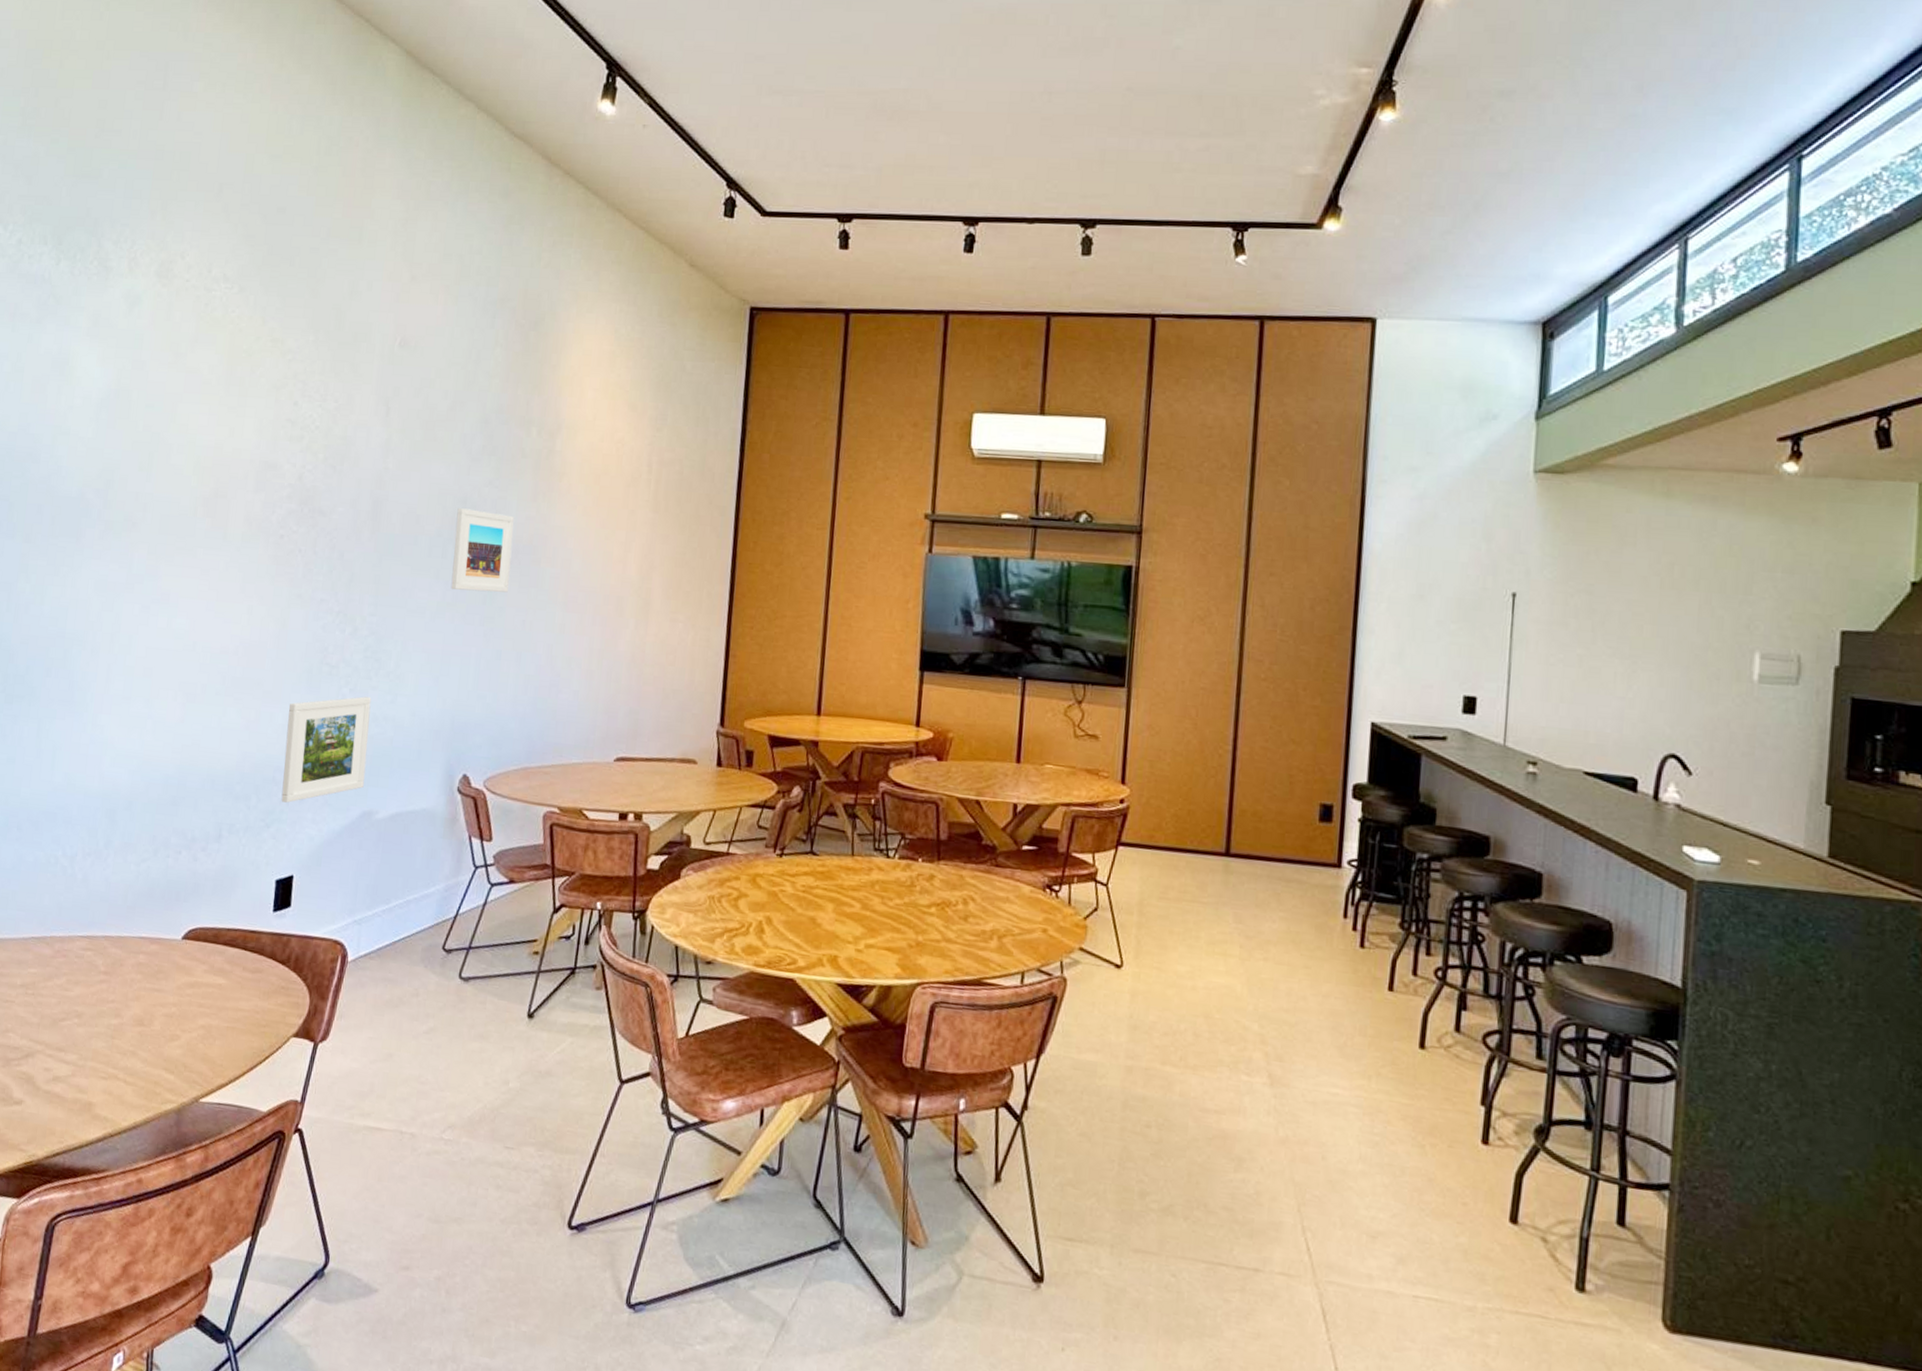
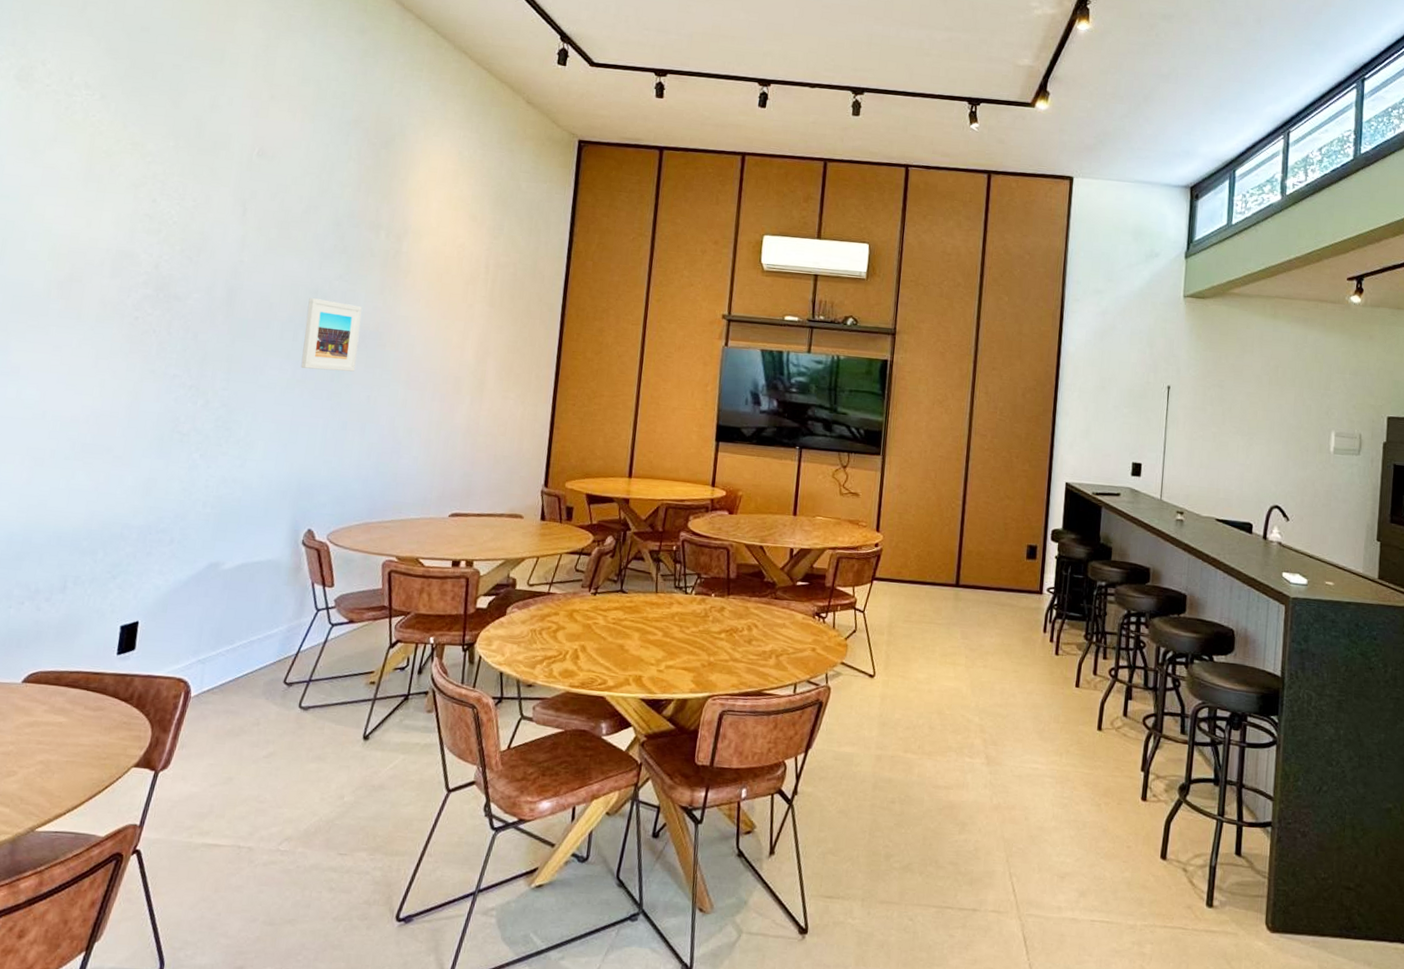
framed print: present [281,696,372,803] -> none [128,461,221,556]

